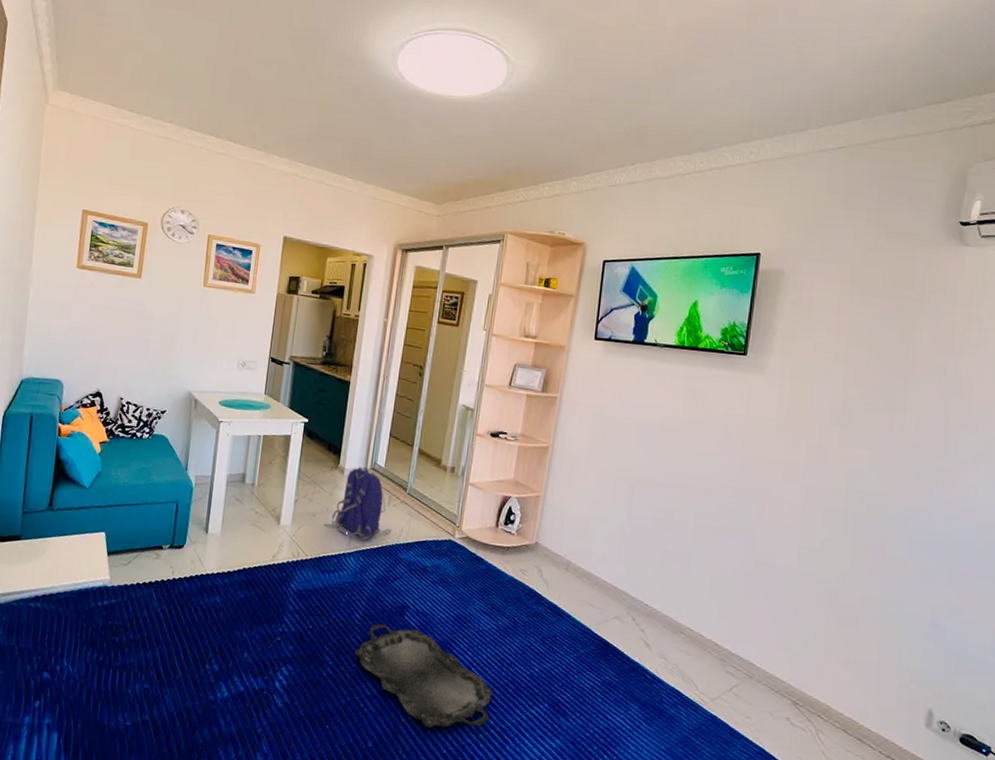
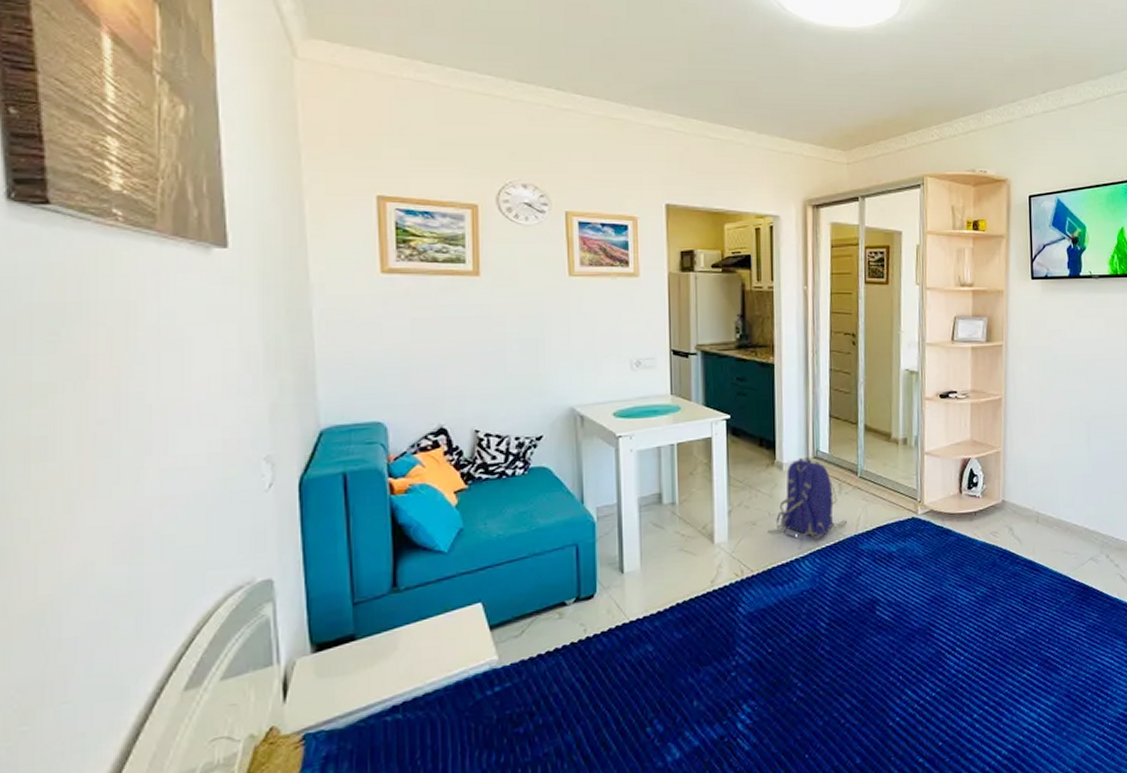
serving tray: present [354,623,494,728] -> none [825,622,983,724]

